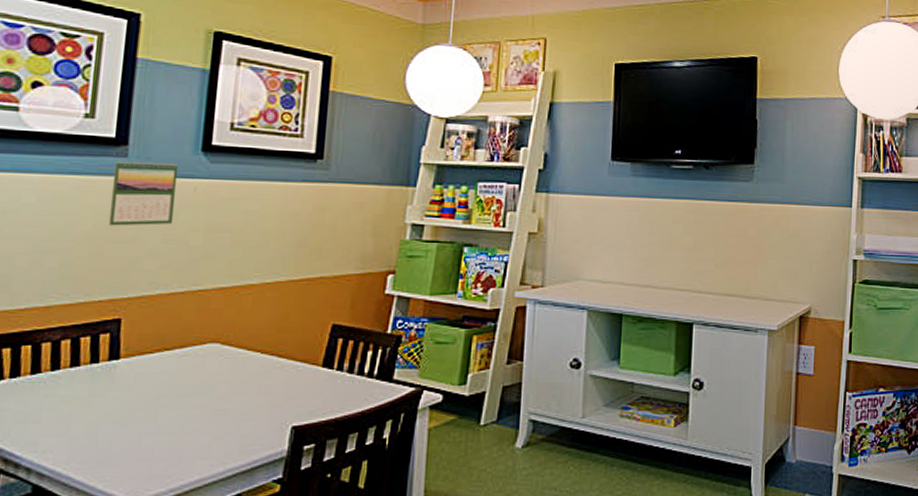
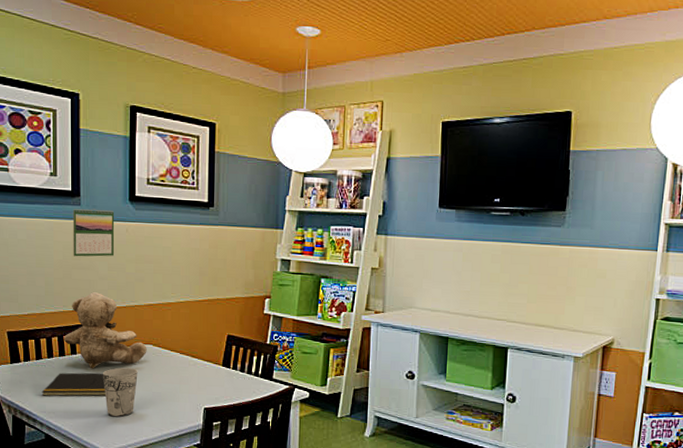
notepad: none [33,387,142,428] -> present [41,372,107,396]
teddy bear: none [79,274,212,383] -> present [63,292,147,369]
cup: none [138,378,195,450] -> present [102,367,138,417]

